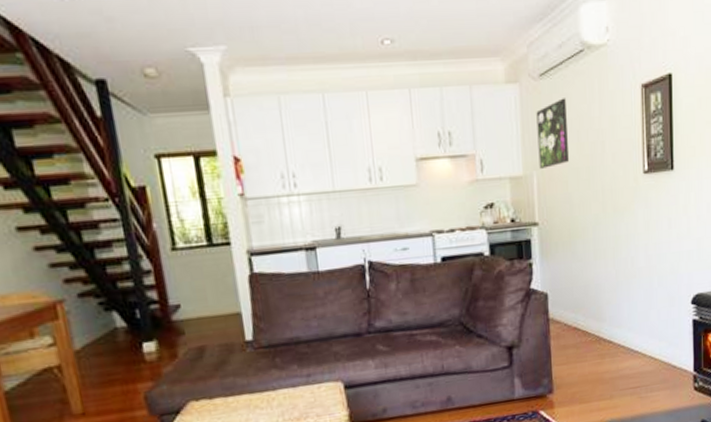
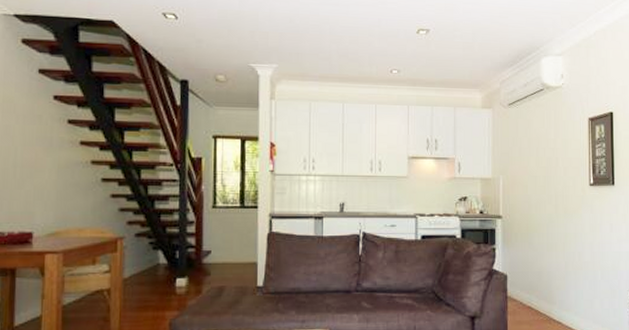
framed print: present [536,98,570,169] -> none [505,122,530,174]

